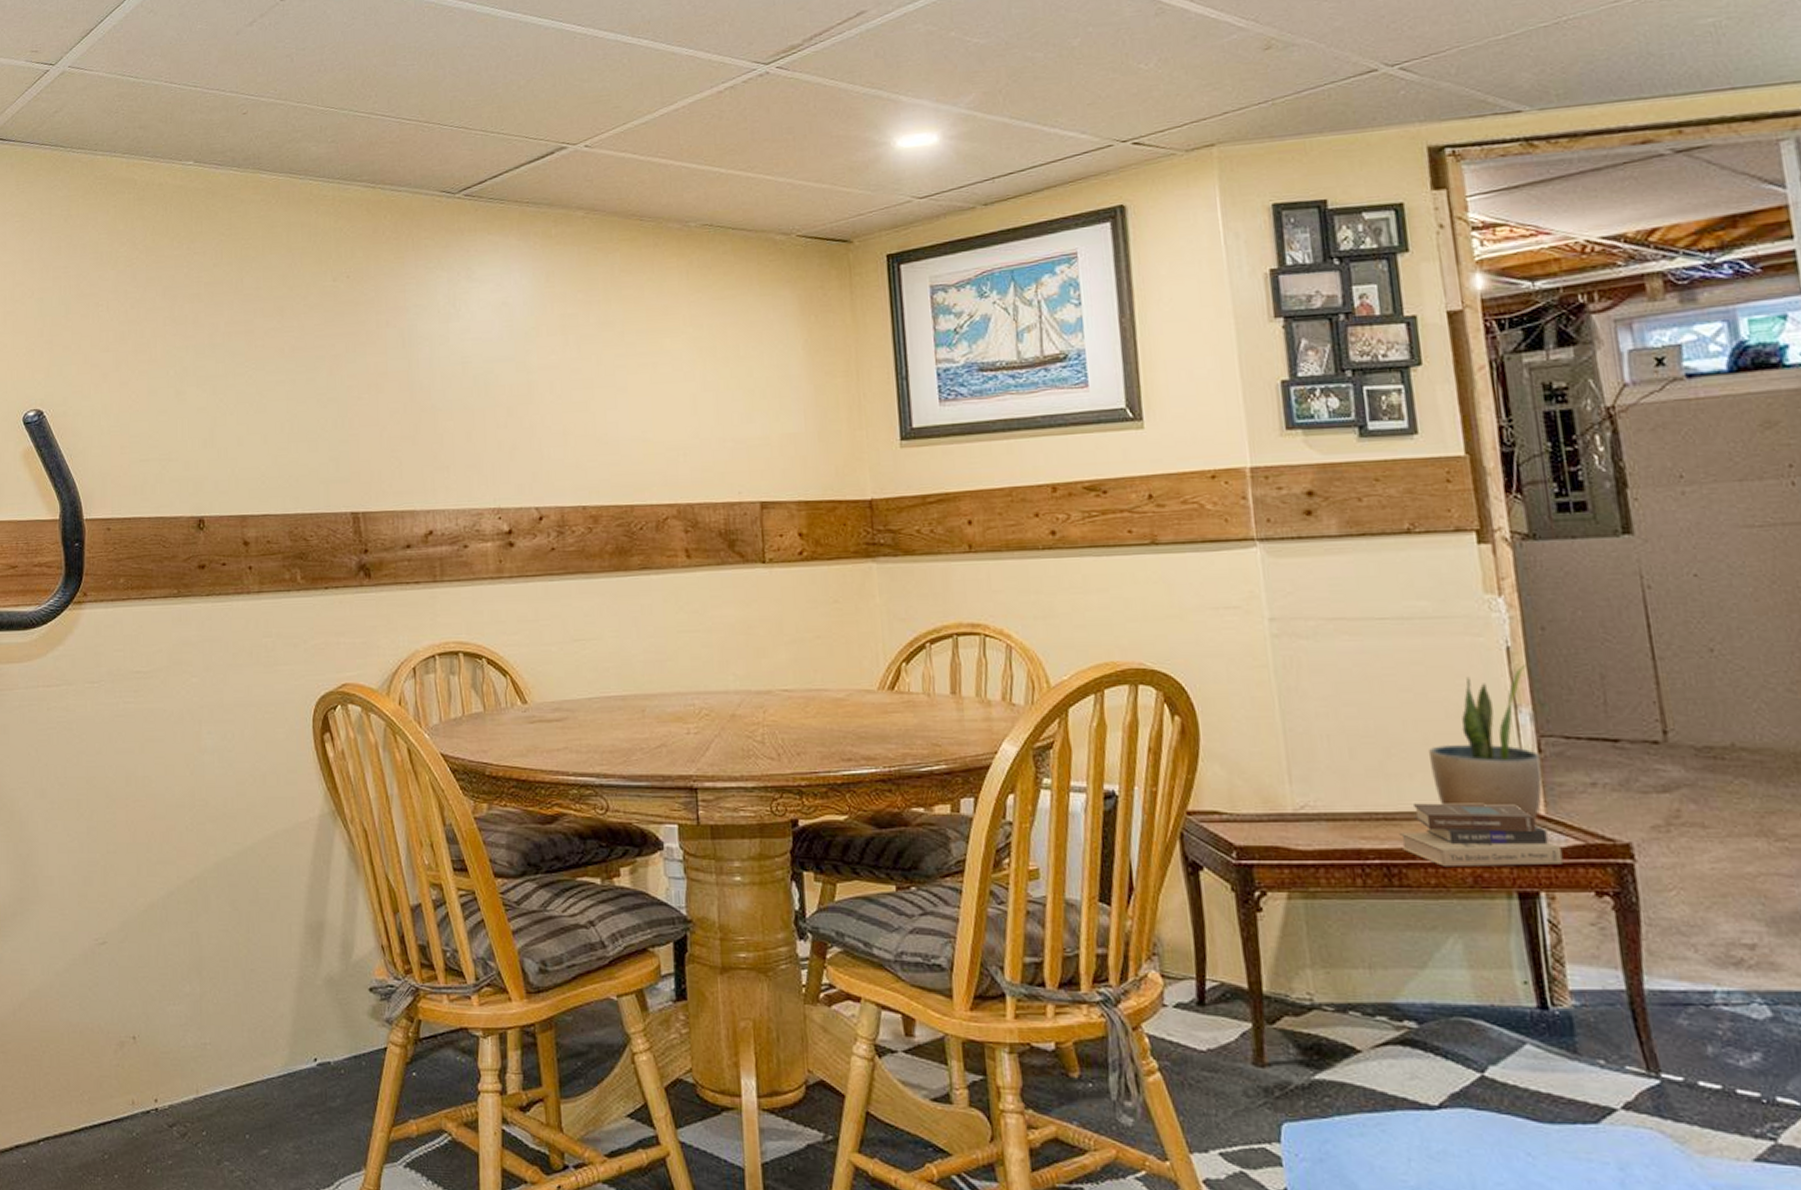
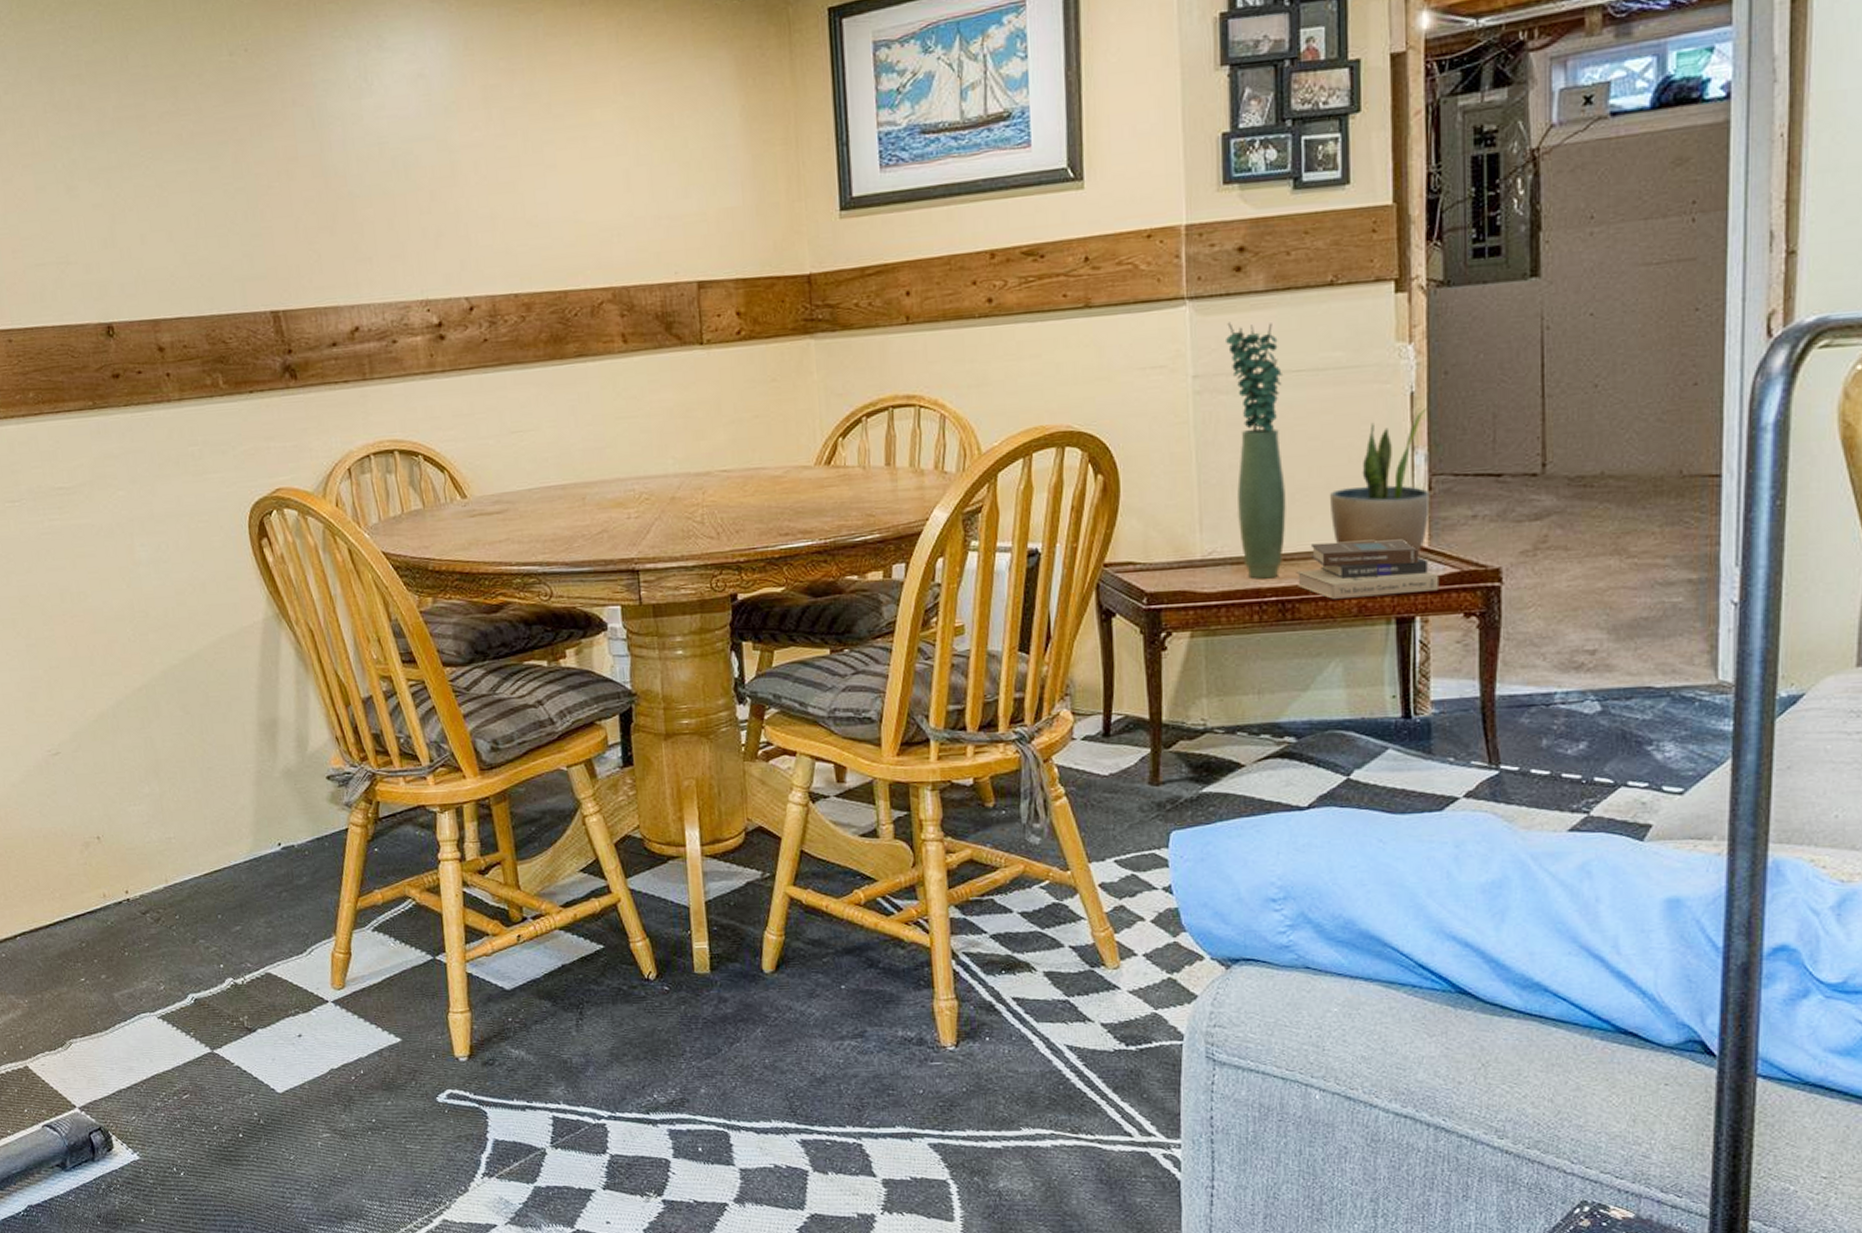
vase: none [1301,565,1384,839] -> present [1226,322,1286,579]

